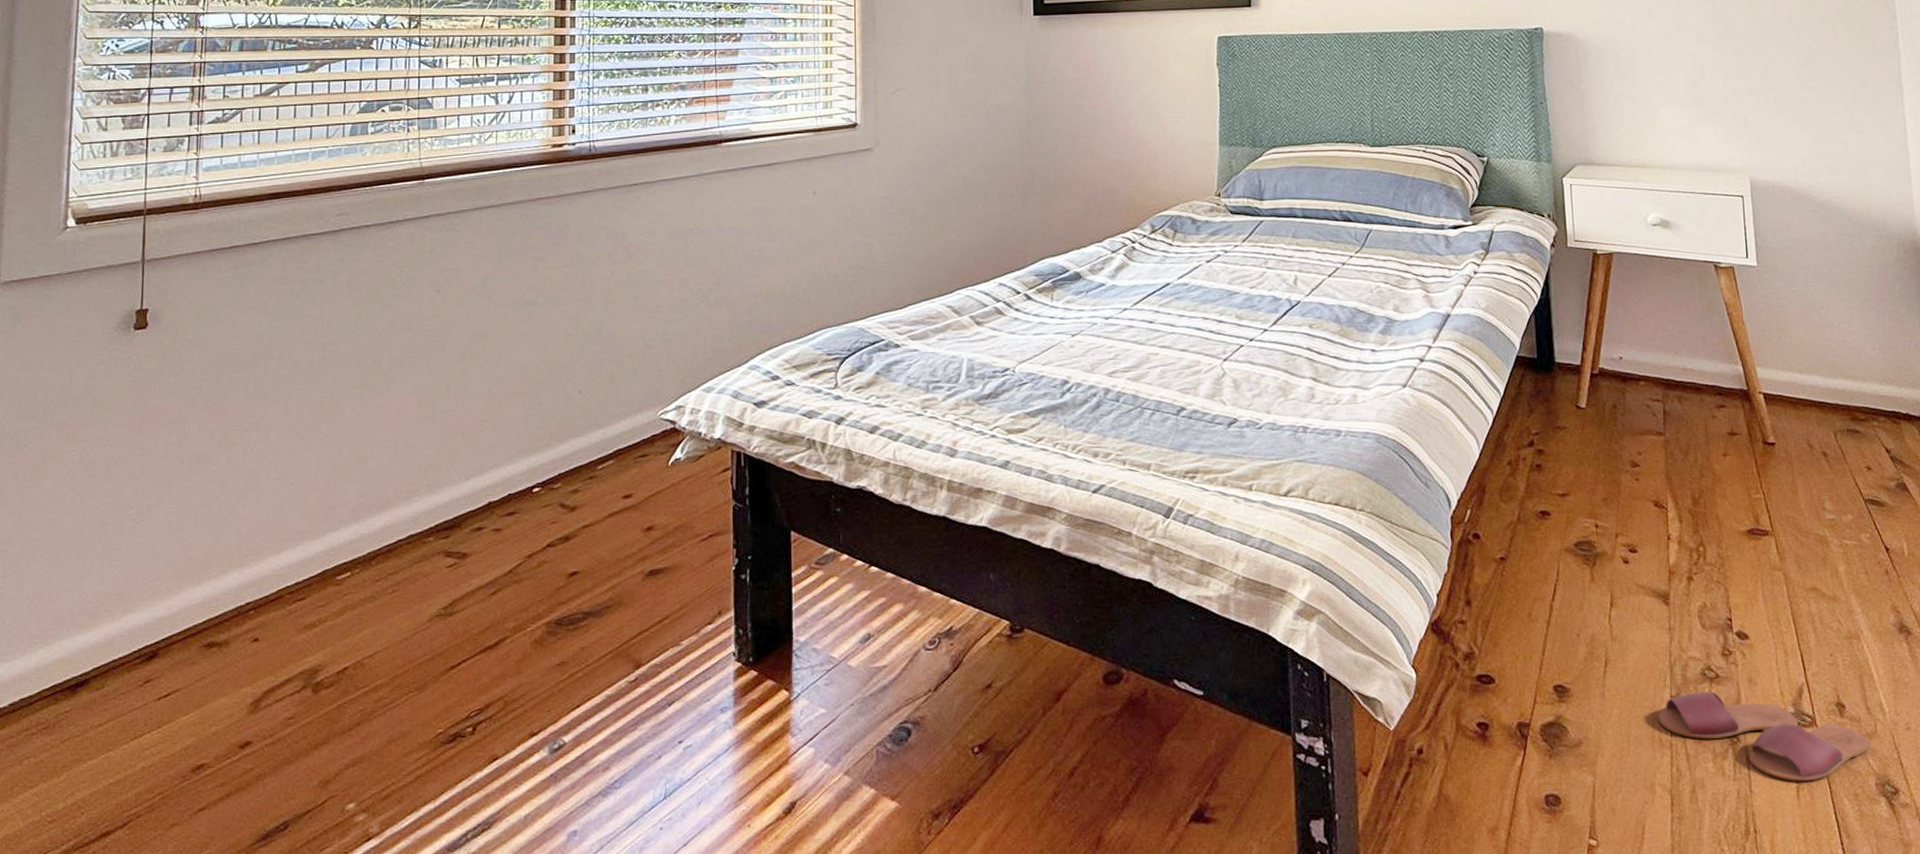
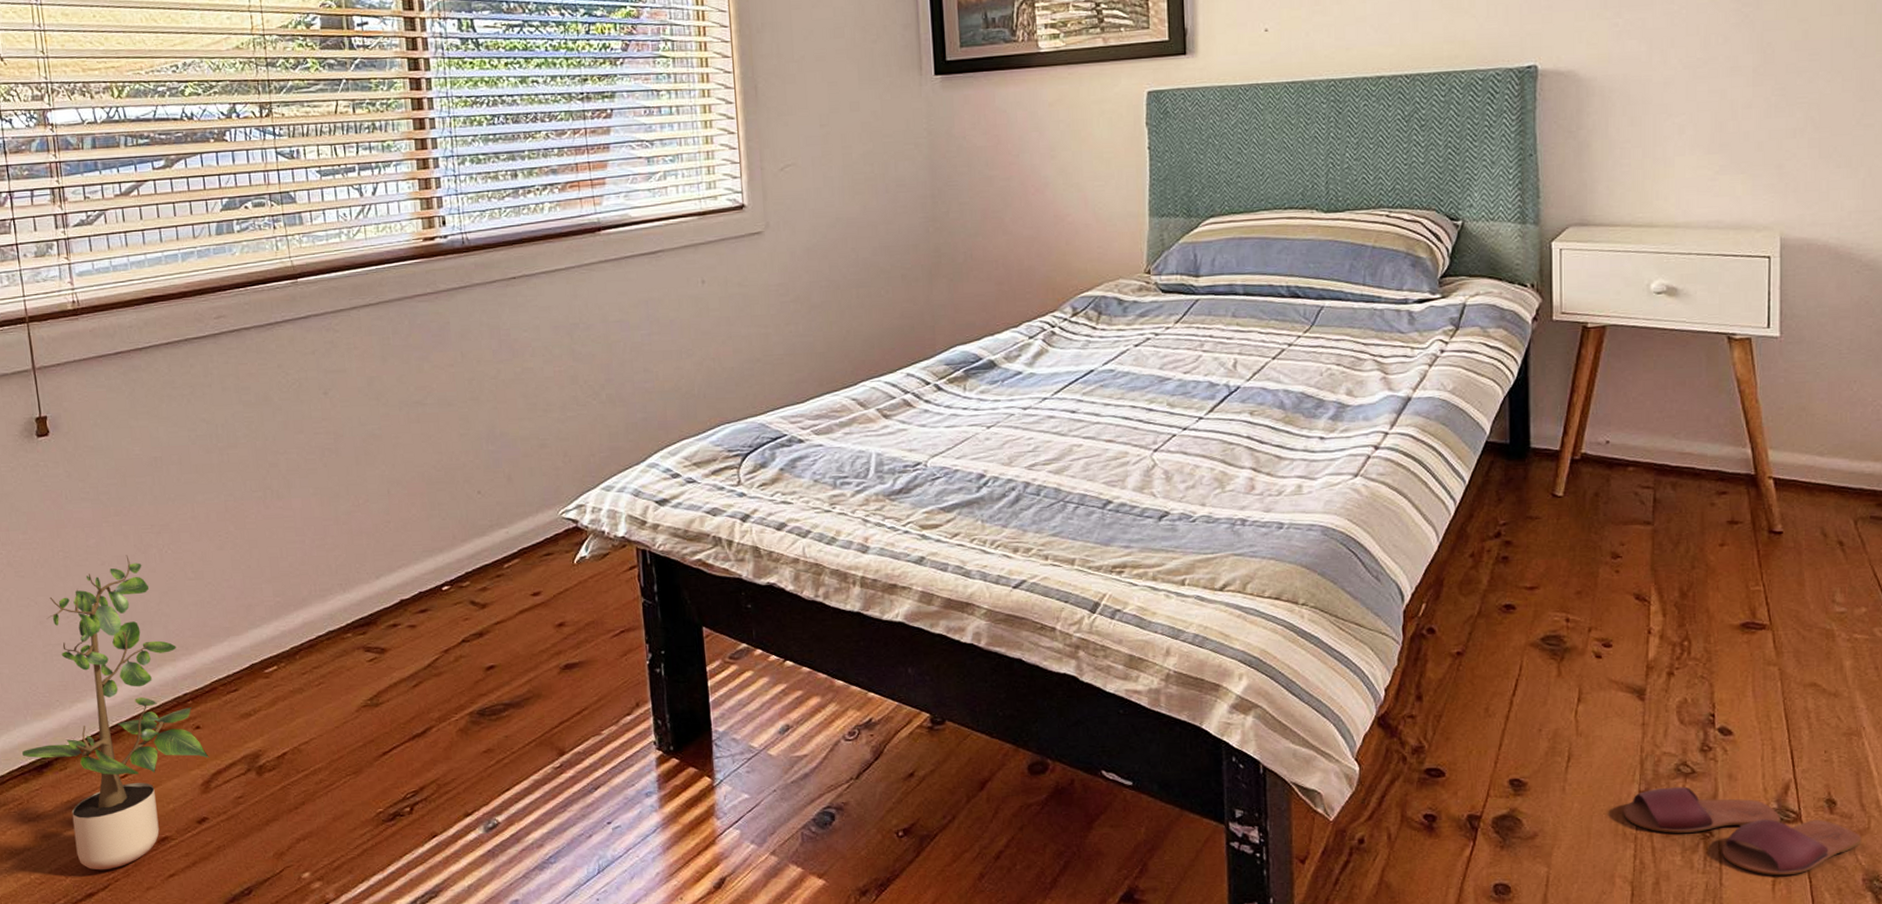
potted plant: none [58,453,263,805] -> present [22,555,209,870]

